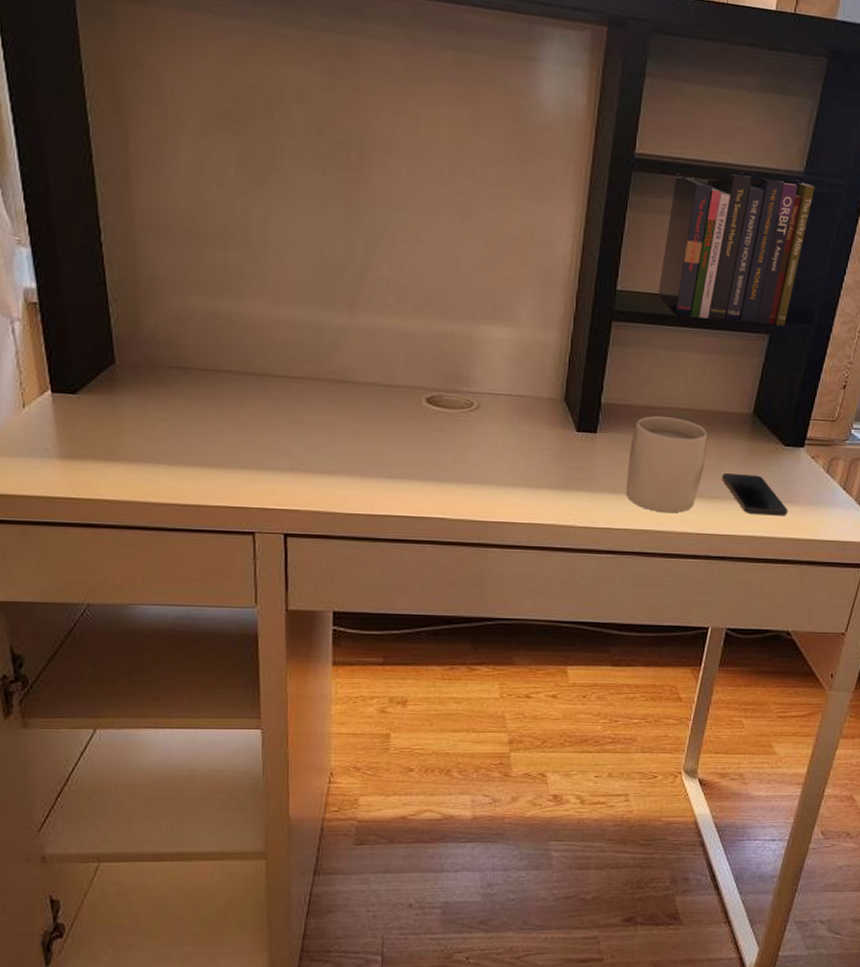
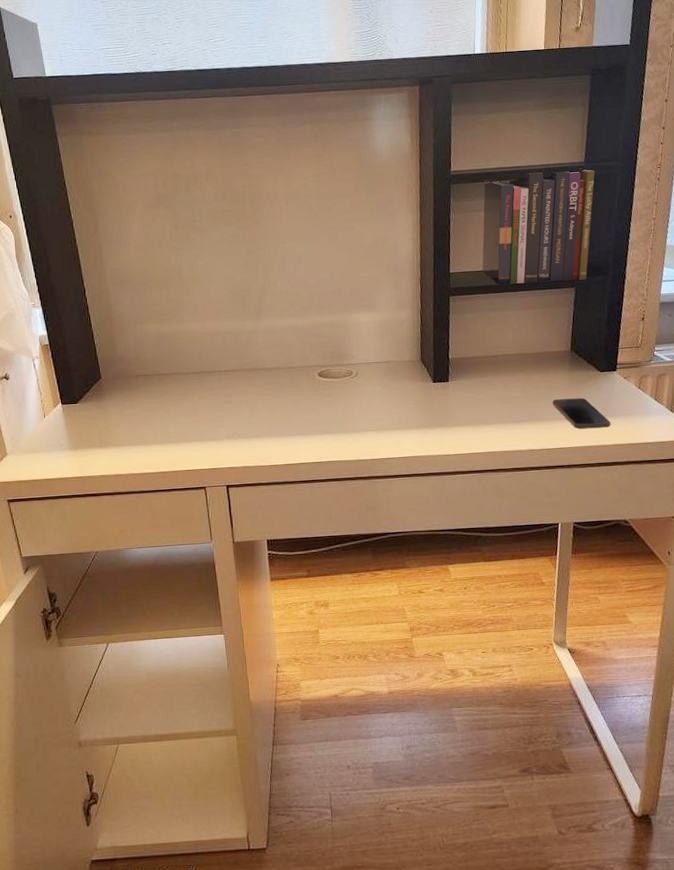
mug: present [626,415,708,513] -> none [476,361,537,437]

